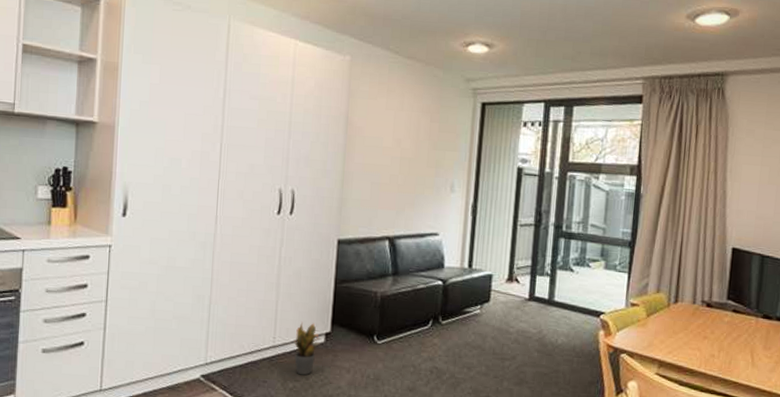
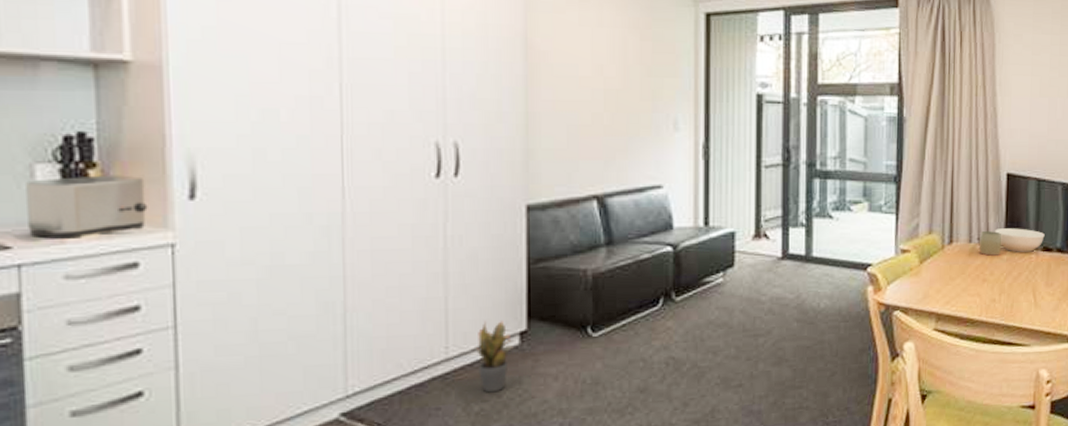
toaster: none [31,195,98,236] -> present [26,175,148,239]
mug: none [702,295,724,318] -> present [979,231,1002,256]
bowl: none [717,294,766,318] -> present [994,228,1045,252]

